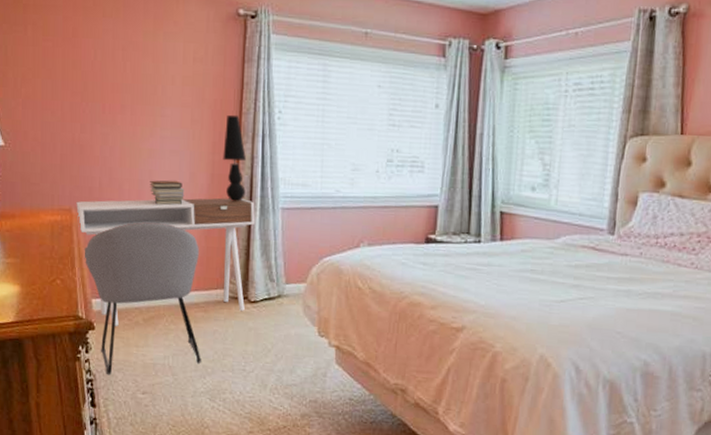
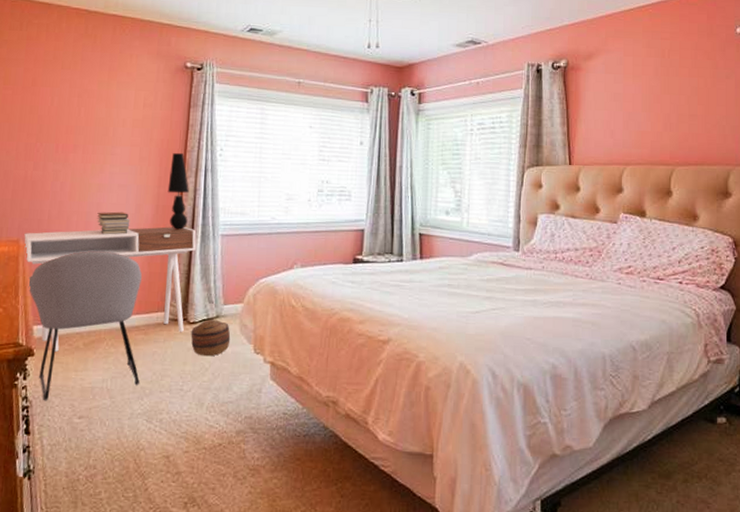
basket: none [252,299,294,337] -> present [191,319,231,357]

